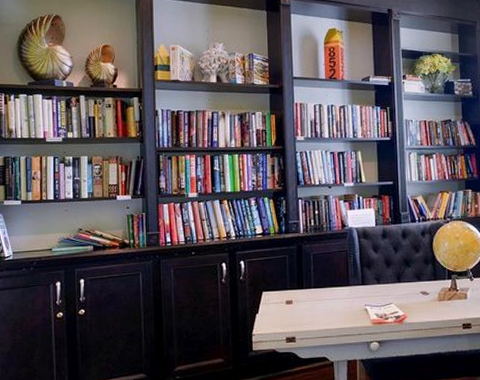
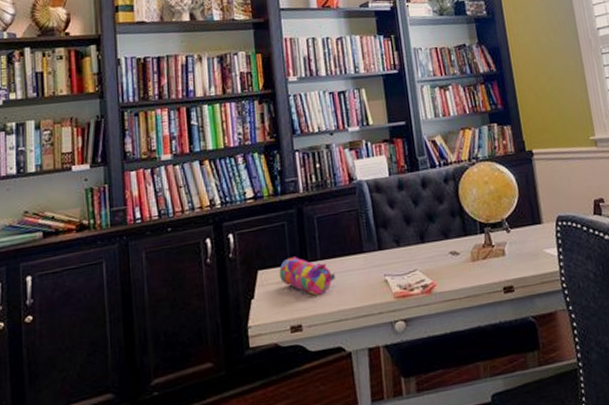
pencil case: none [280,284,325,315] -> present [279,256,335,296]

